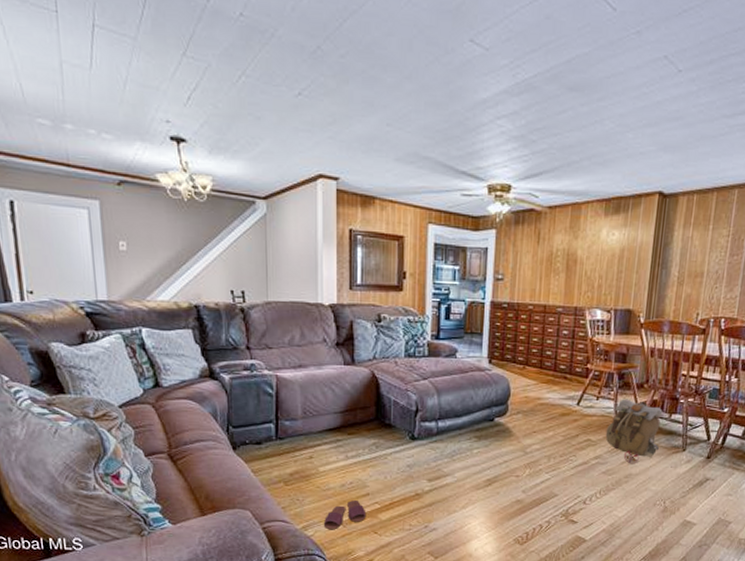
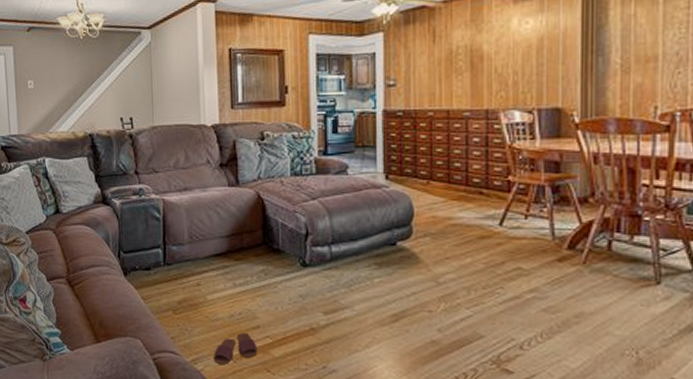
backpack: present [605,399,663,464] -> none [541,217,620,300]

